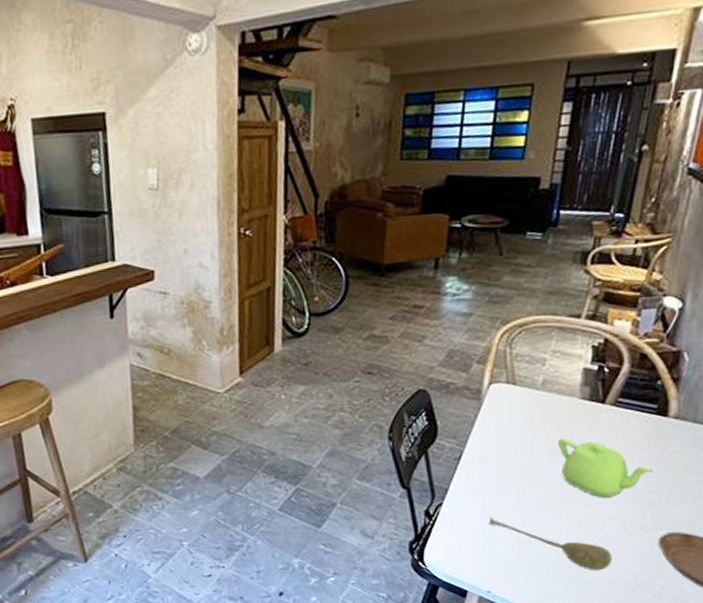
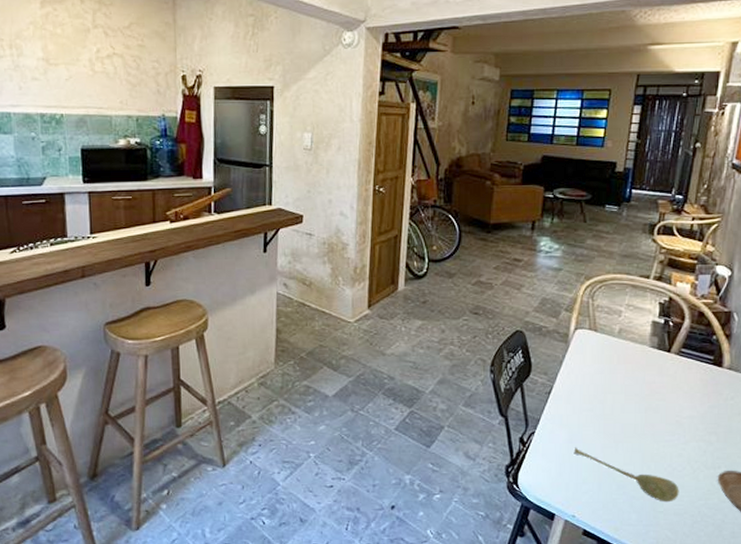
teapot: present [558,438,654,498] -> none [632,380,712,436]

